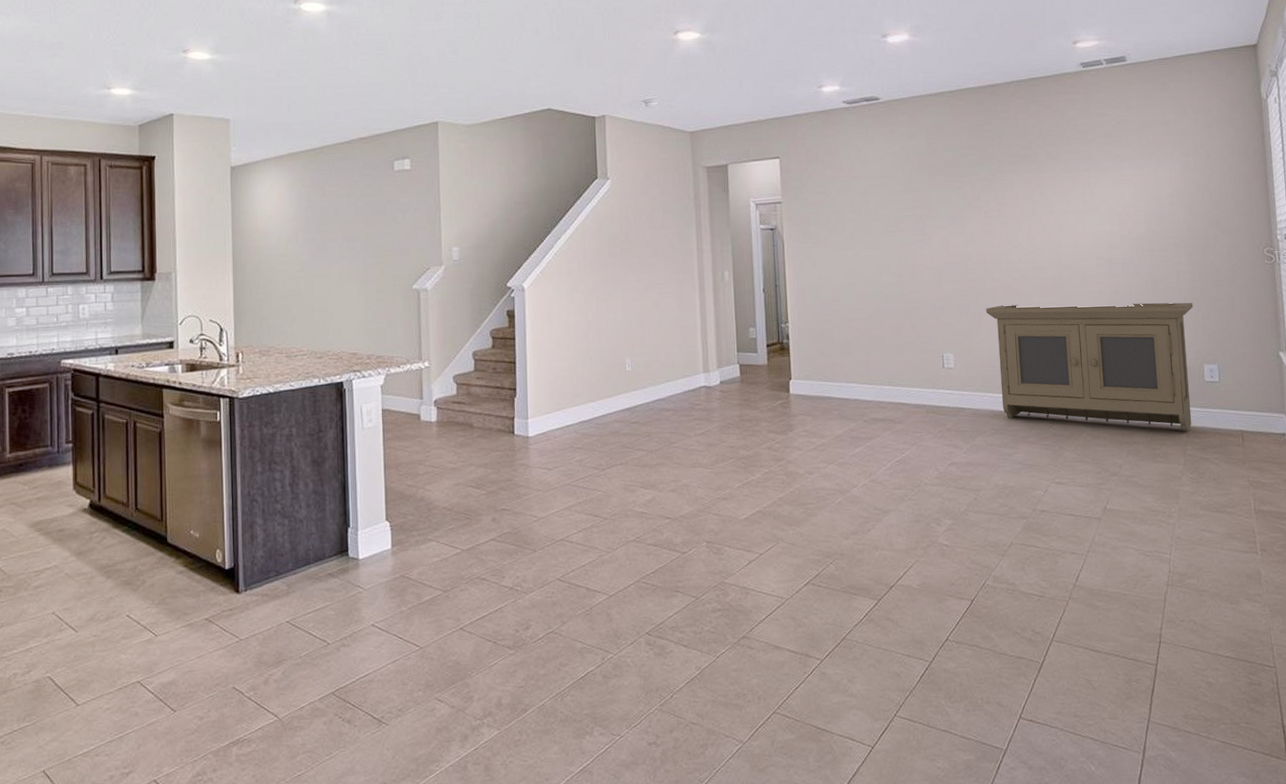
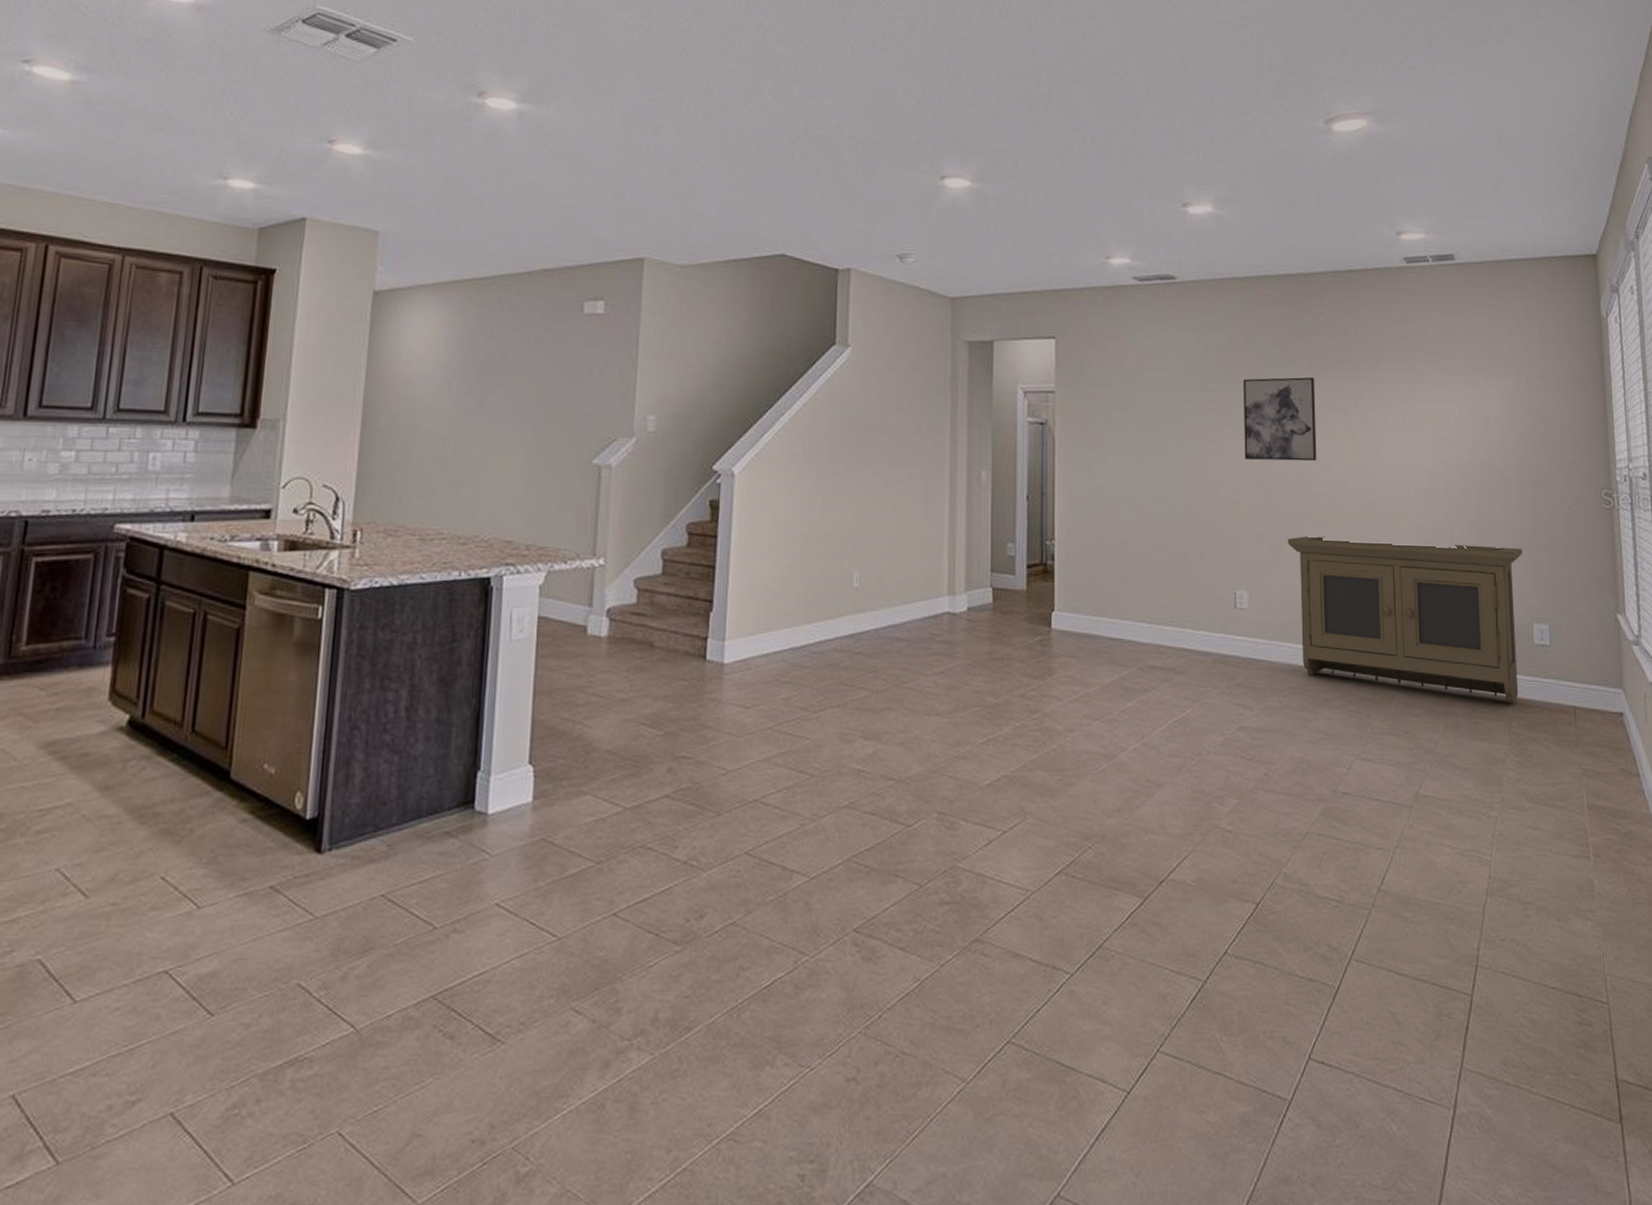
wall art: none [942,172,1009,246] -> present [1243,377,1317,462]

